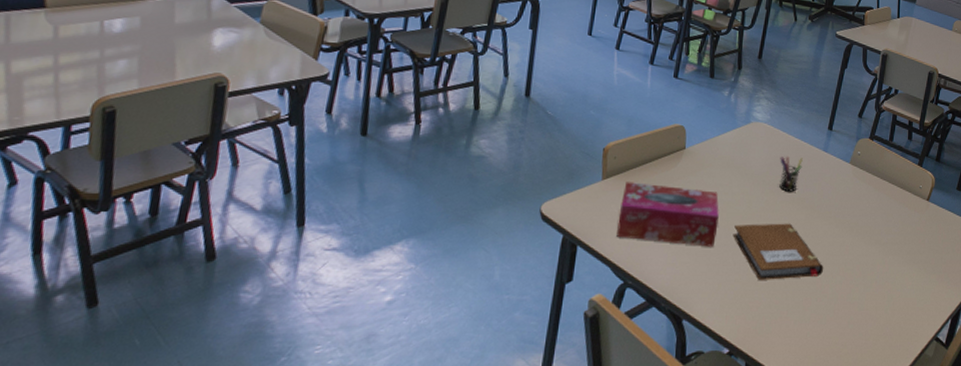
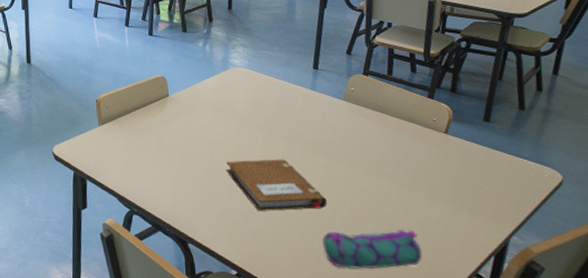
tissue box: present [617,182,719,247] -> none [117,127,210,181]
pen holder: present [779,156,803,192] -> none [264,97,290,130]
pencil case: none [814,296,897,339] -> present [322,230,422,270]

